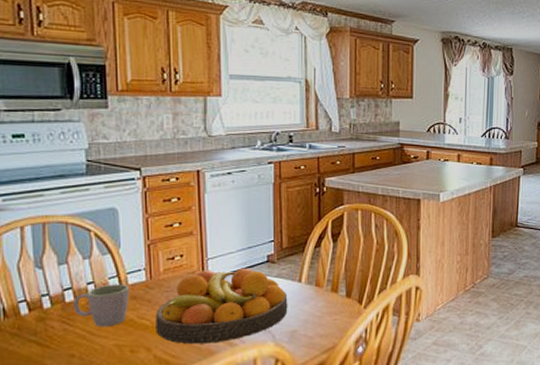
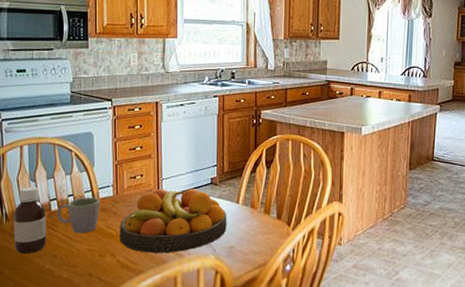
bottle: none [15,274,60,356] -> present [14,186,46,254]

